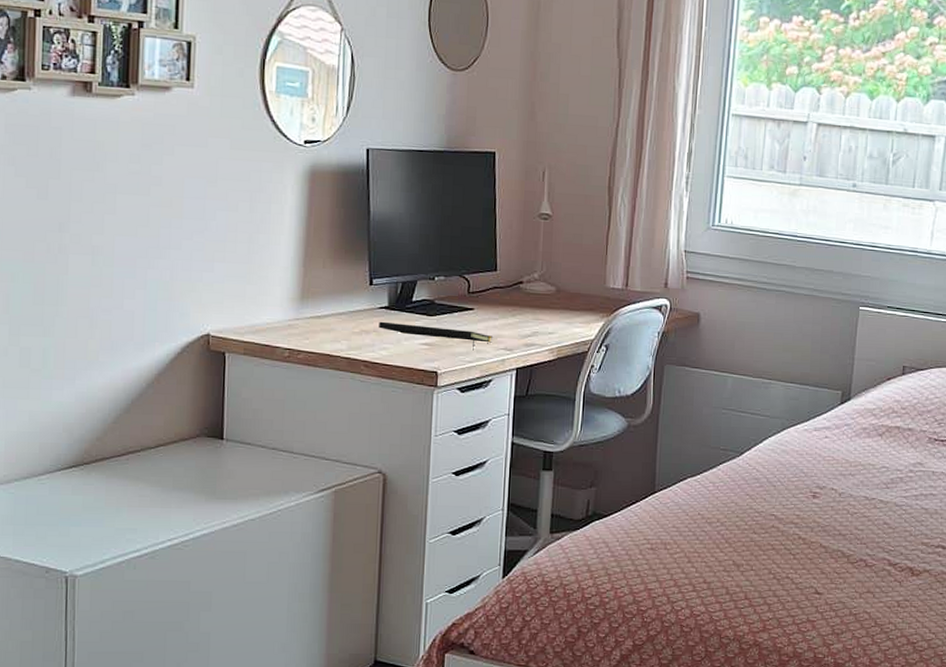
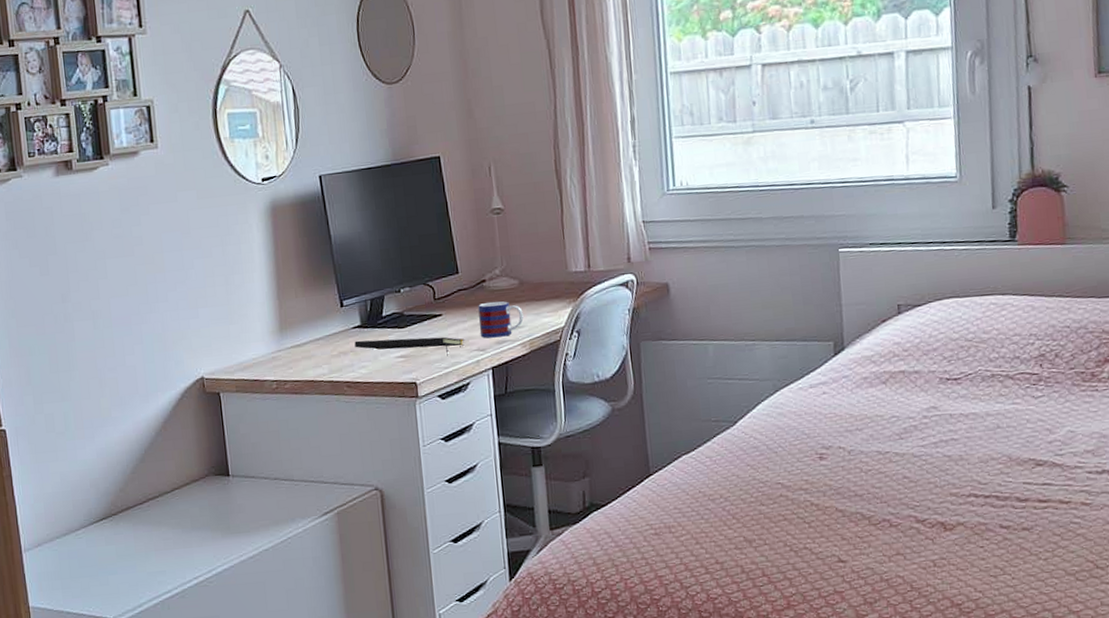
mug: none [509,303,556,340] -> present [478,301,524,338]

